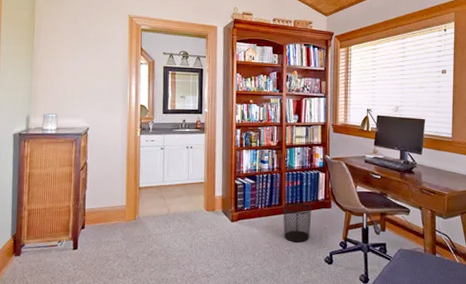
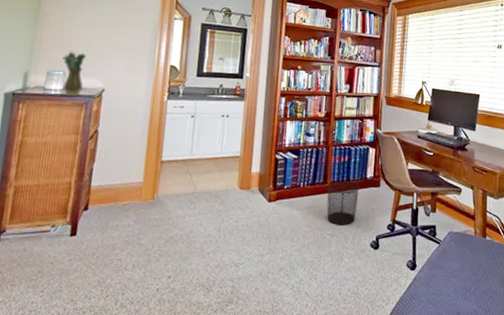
vase: none [54,96,72,135] -> present [62,50,86,96]

